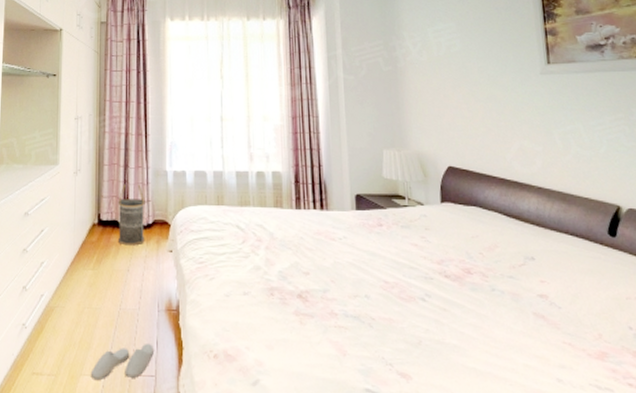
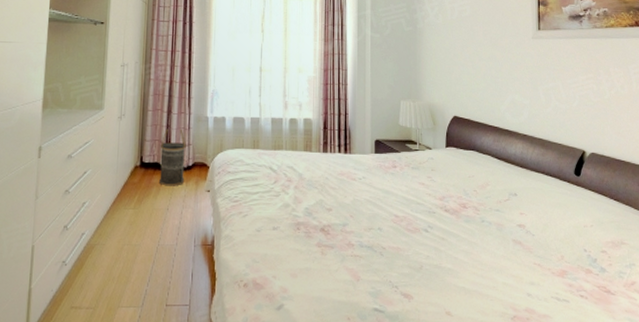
slippers: present [90,342,154,380] -> none [128,275,189,310]

